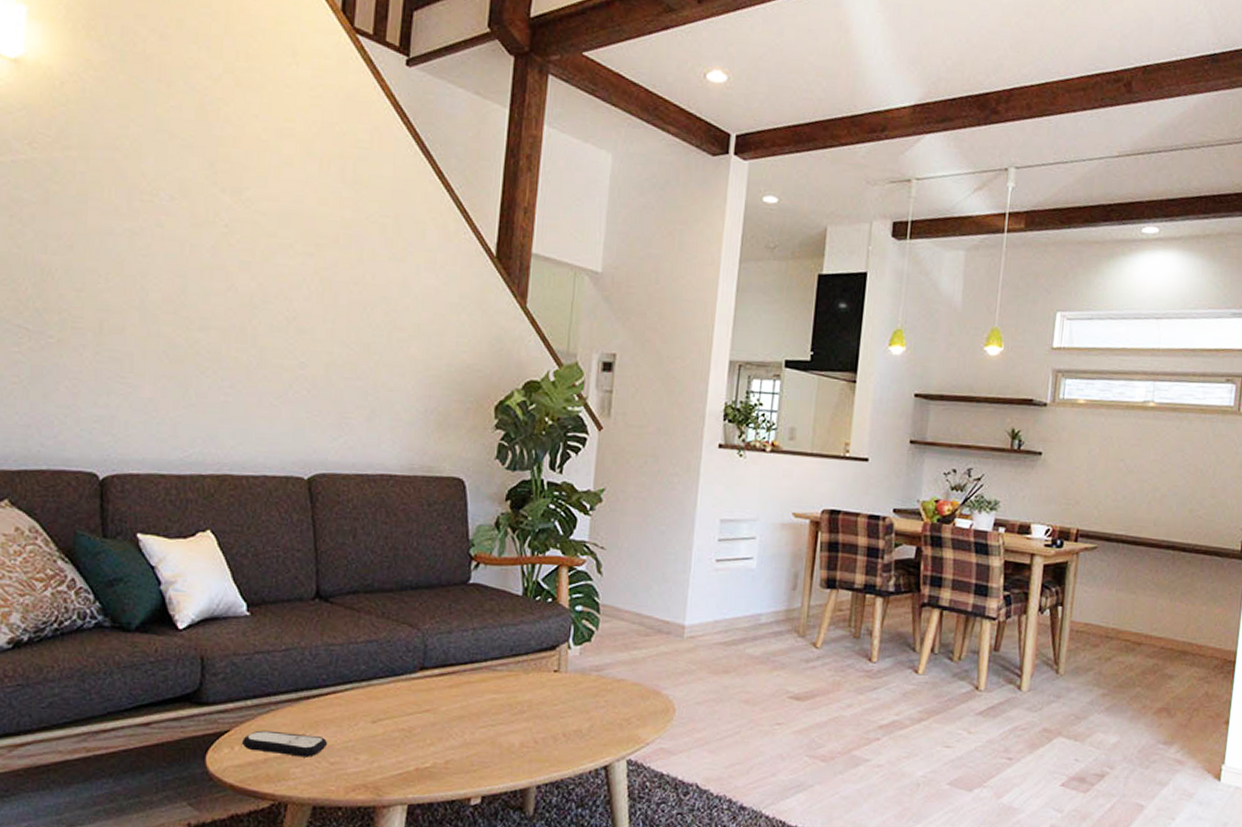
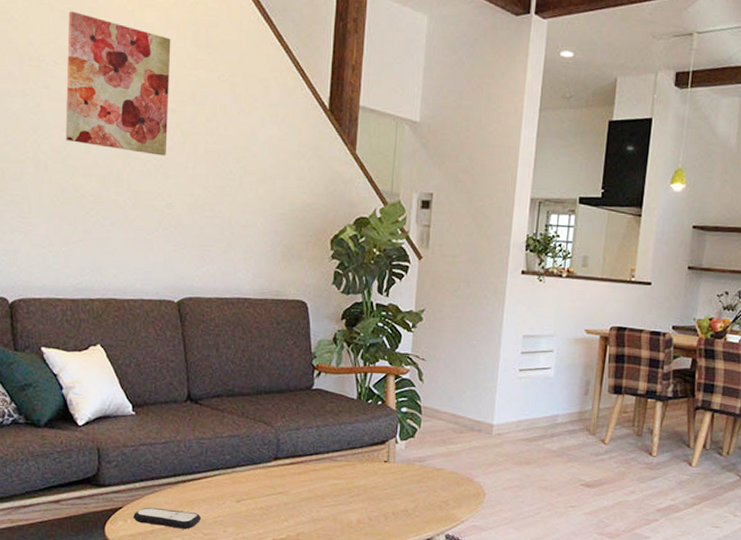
wall art: none [179,139,312,307] -> present [65,11,171,156]

